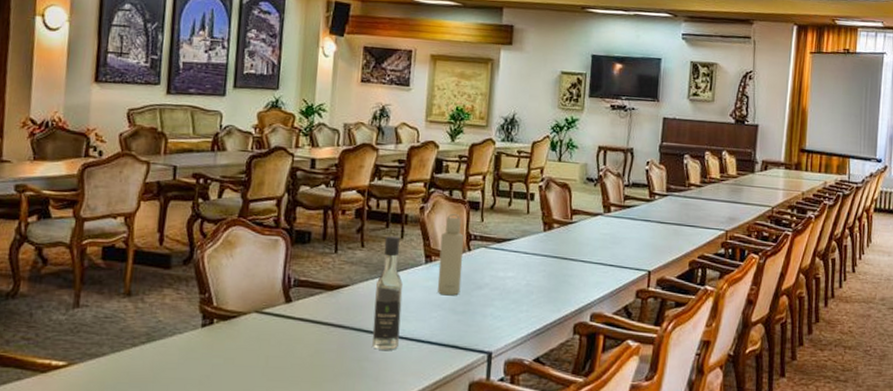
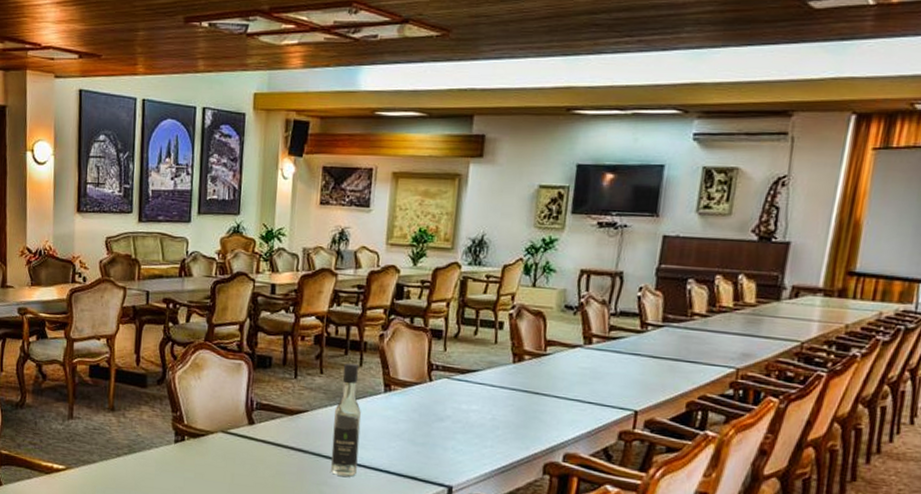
bottle: present [437,213,464,296] -> none [396,341,425,427]

